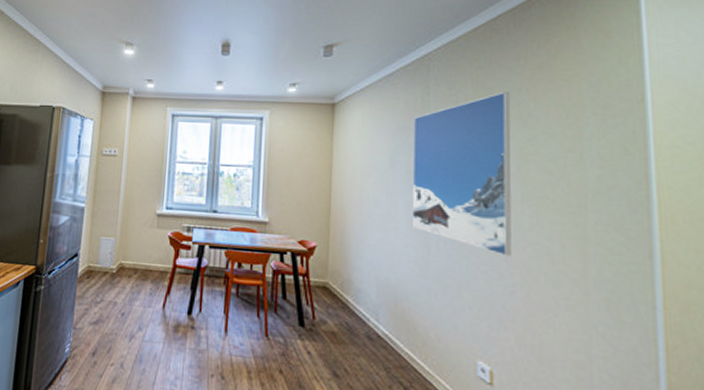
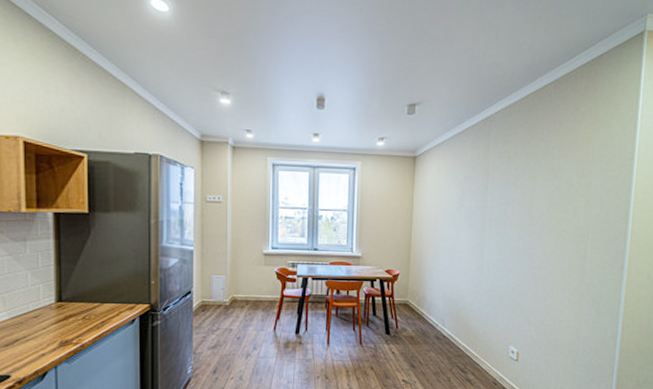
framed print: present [411,91,512,257] -> none [471,149,548,274]

